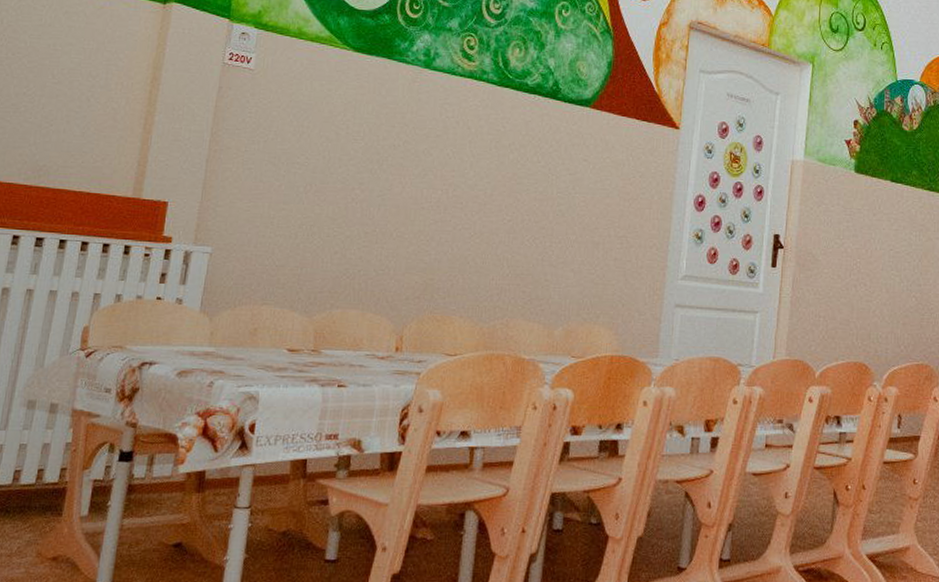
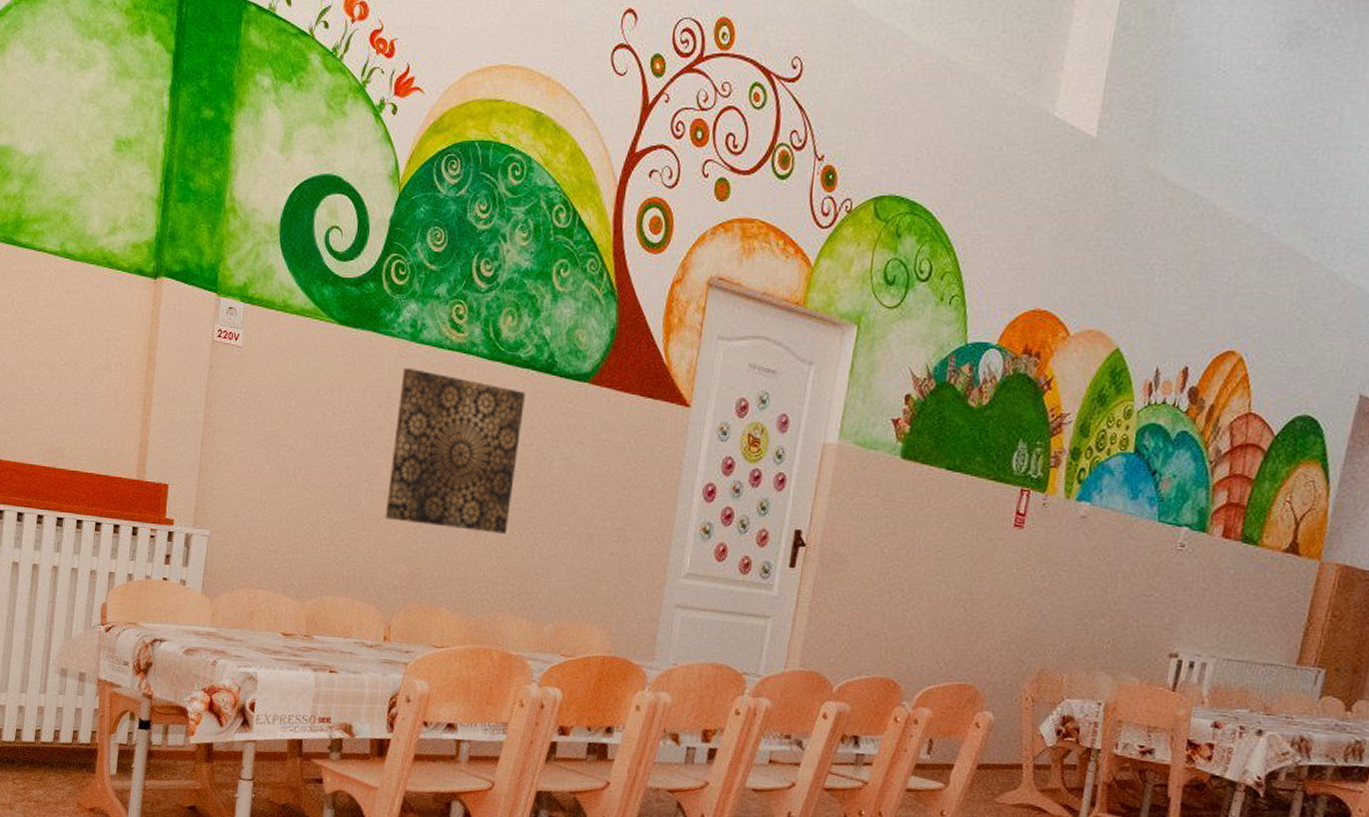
wall art: none [398,91,533,244] -> present [385,367,525,534]

